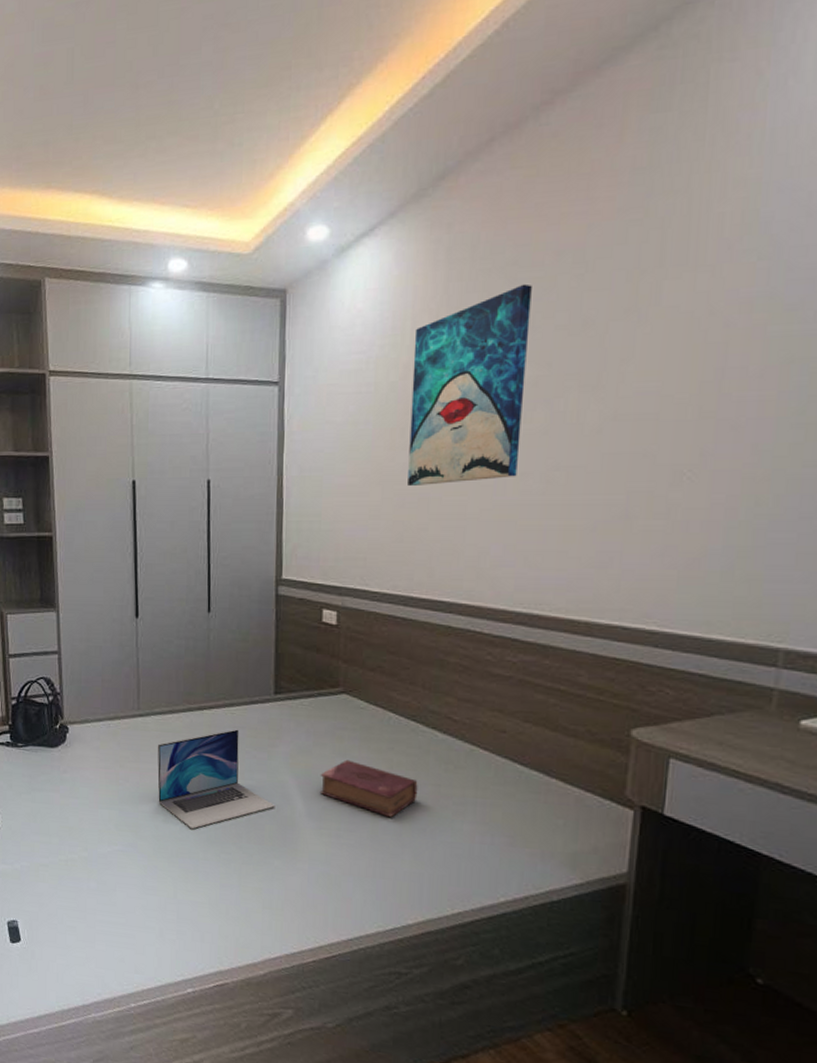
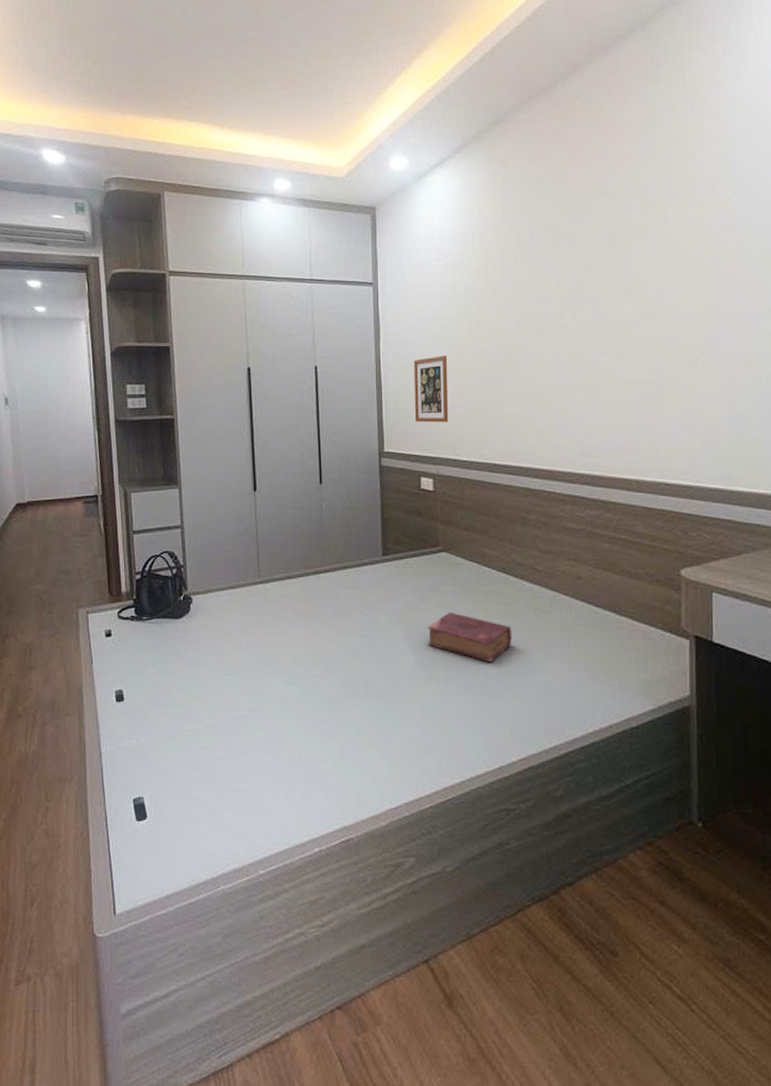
laptop: present [157,729,275,830] -> none [278,590,388,689]
picture frame: none [319,469,363,547] -> present [413,356,449,423]
wall art: present [408,284,532,486] -> none [482,208,572,369]

